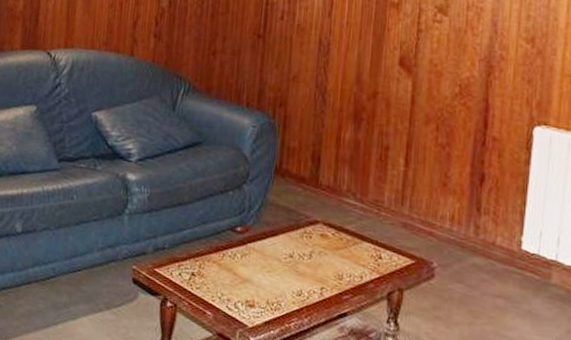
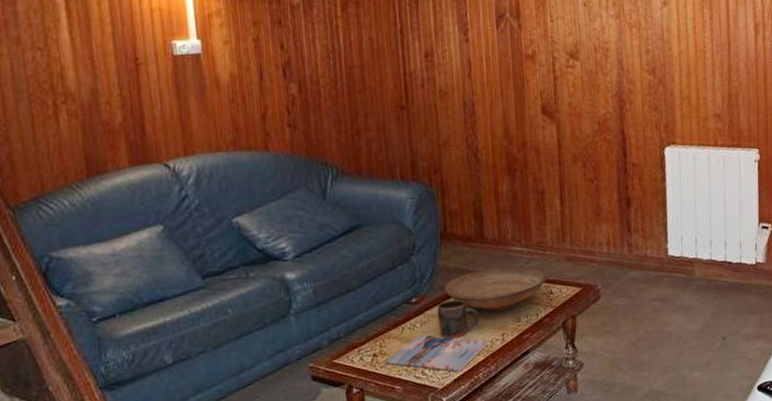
magazine: none [201,265,307,315] -> present [385,334,489,372]
mug: none [258,237,301,279] -> present [437,299,480,338]
decorative bowl: none [270,214,380,264] -> present [445,266,549,312]

